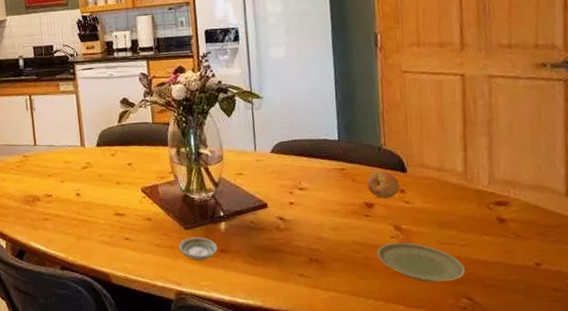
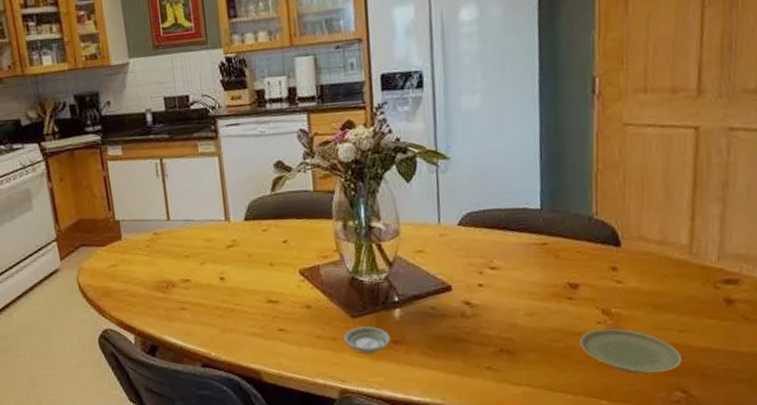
fruit: present [367,169,400,199] -> none [572,243,612,278]

